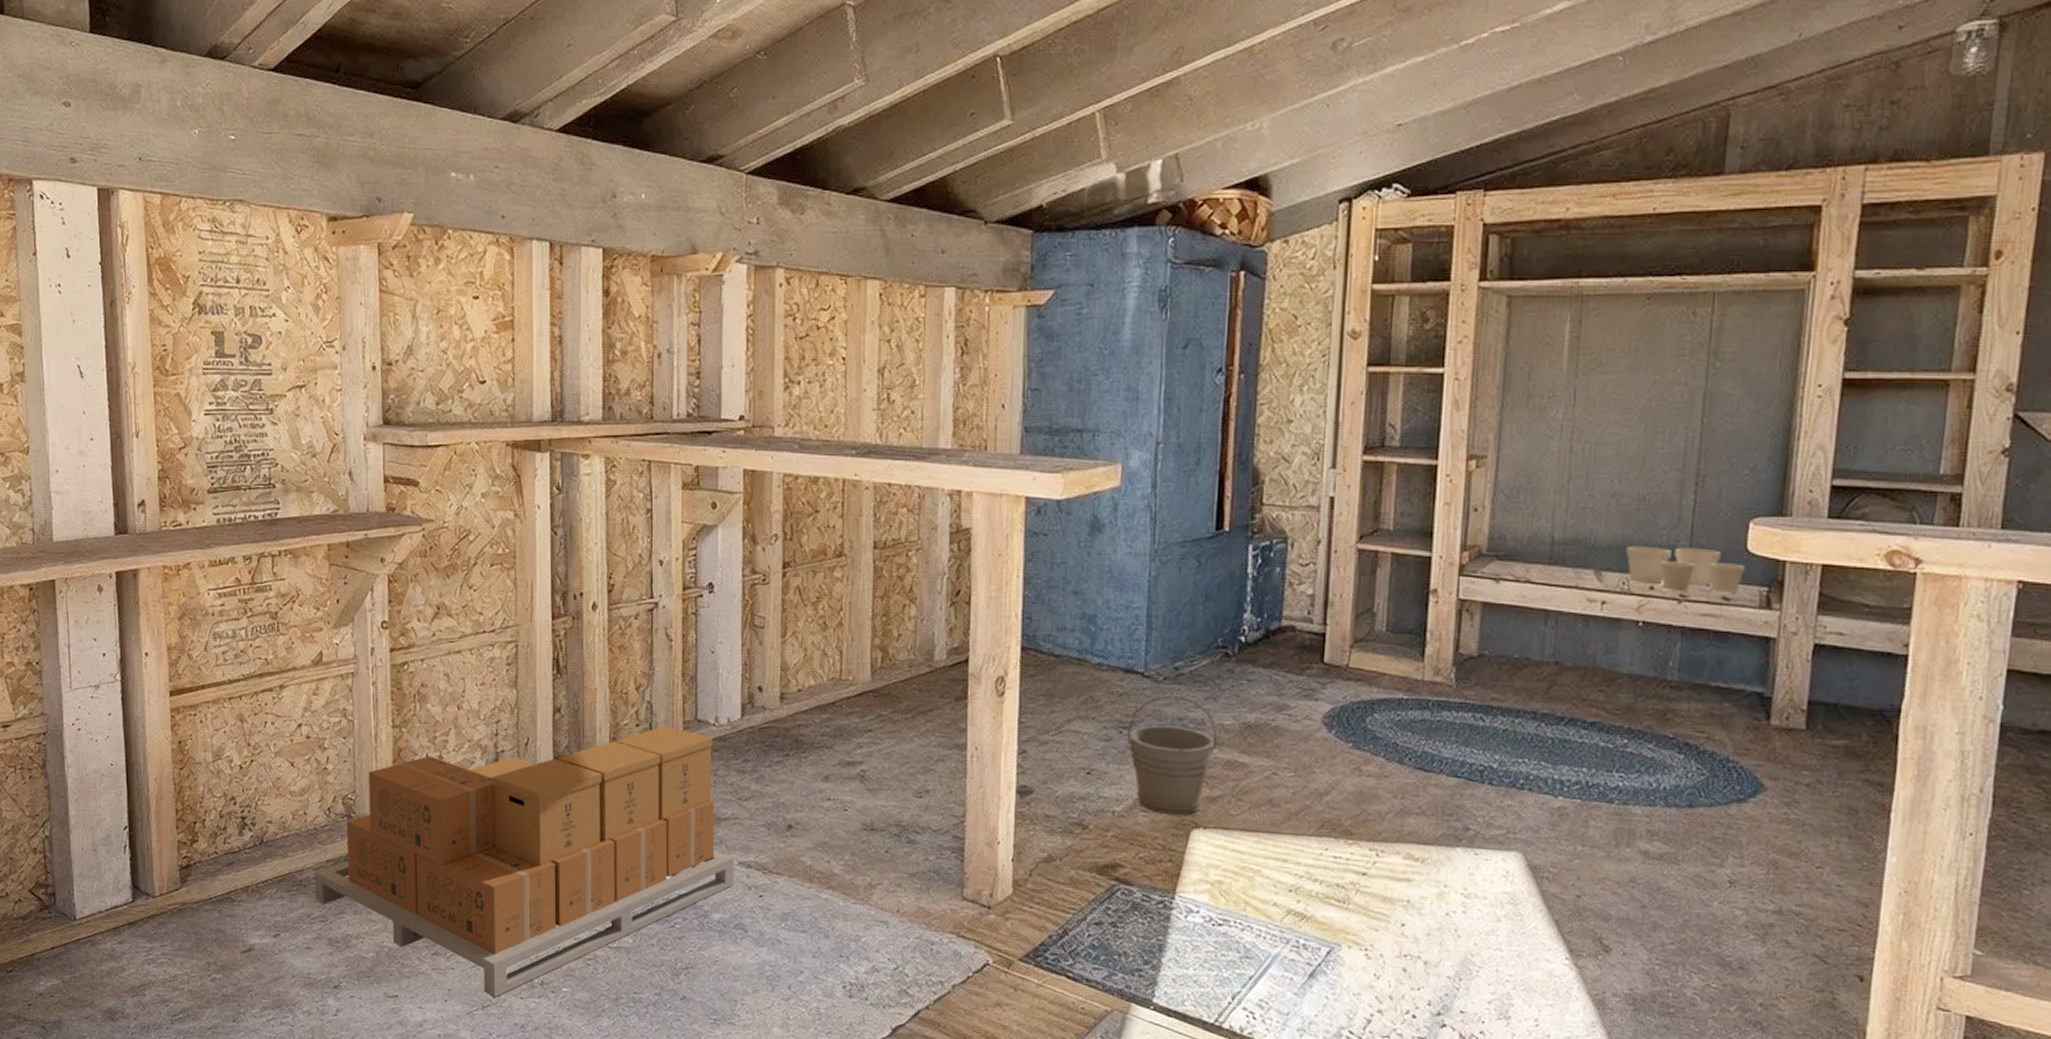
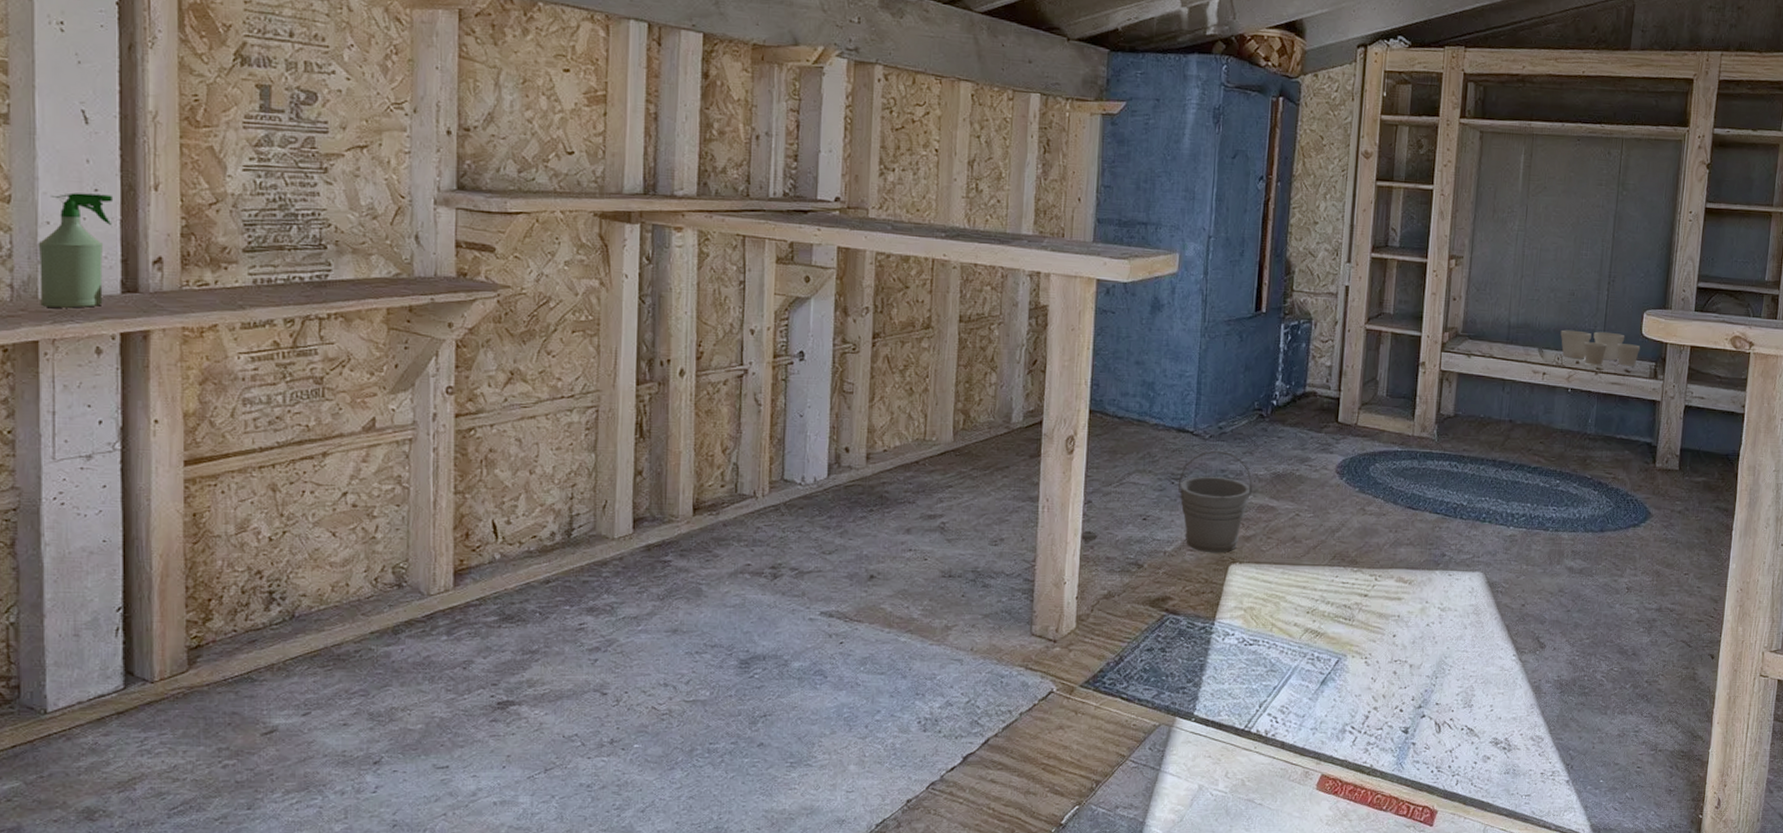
spray bottle: none [50,442,105,549] -> present [38,192,112,308]
cardboard boxes: present [315,725,734,998] -> none [356,485,816,760]

